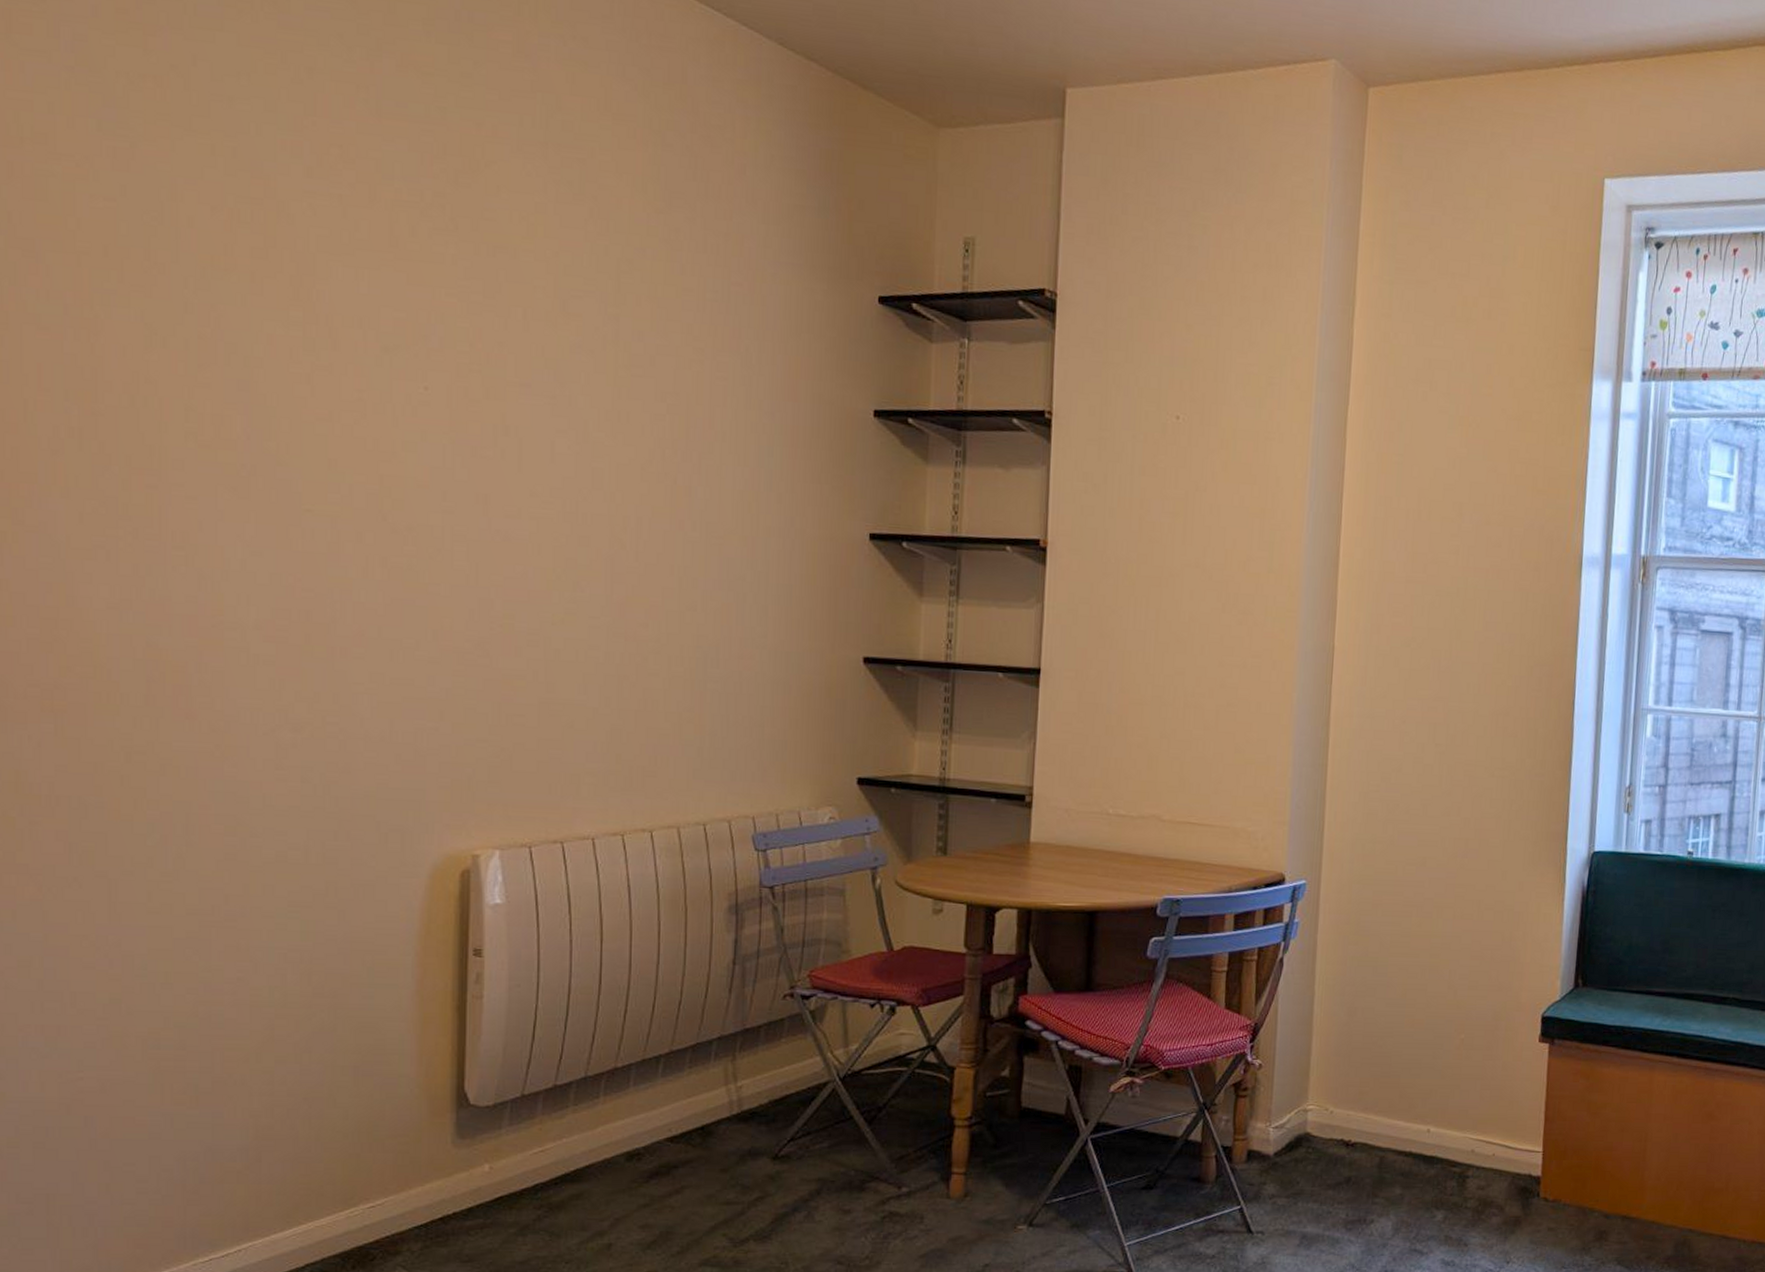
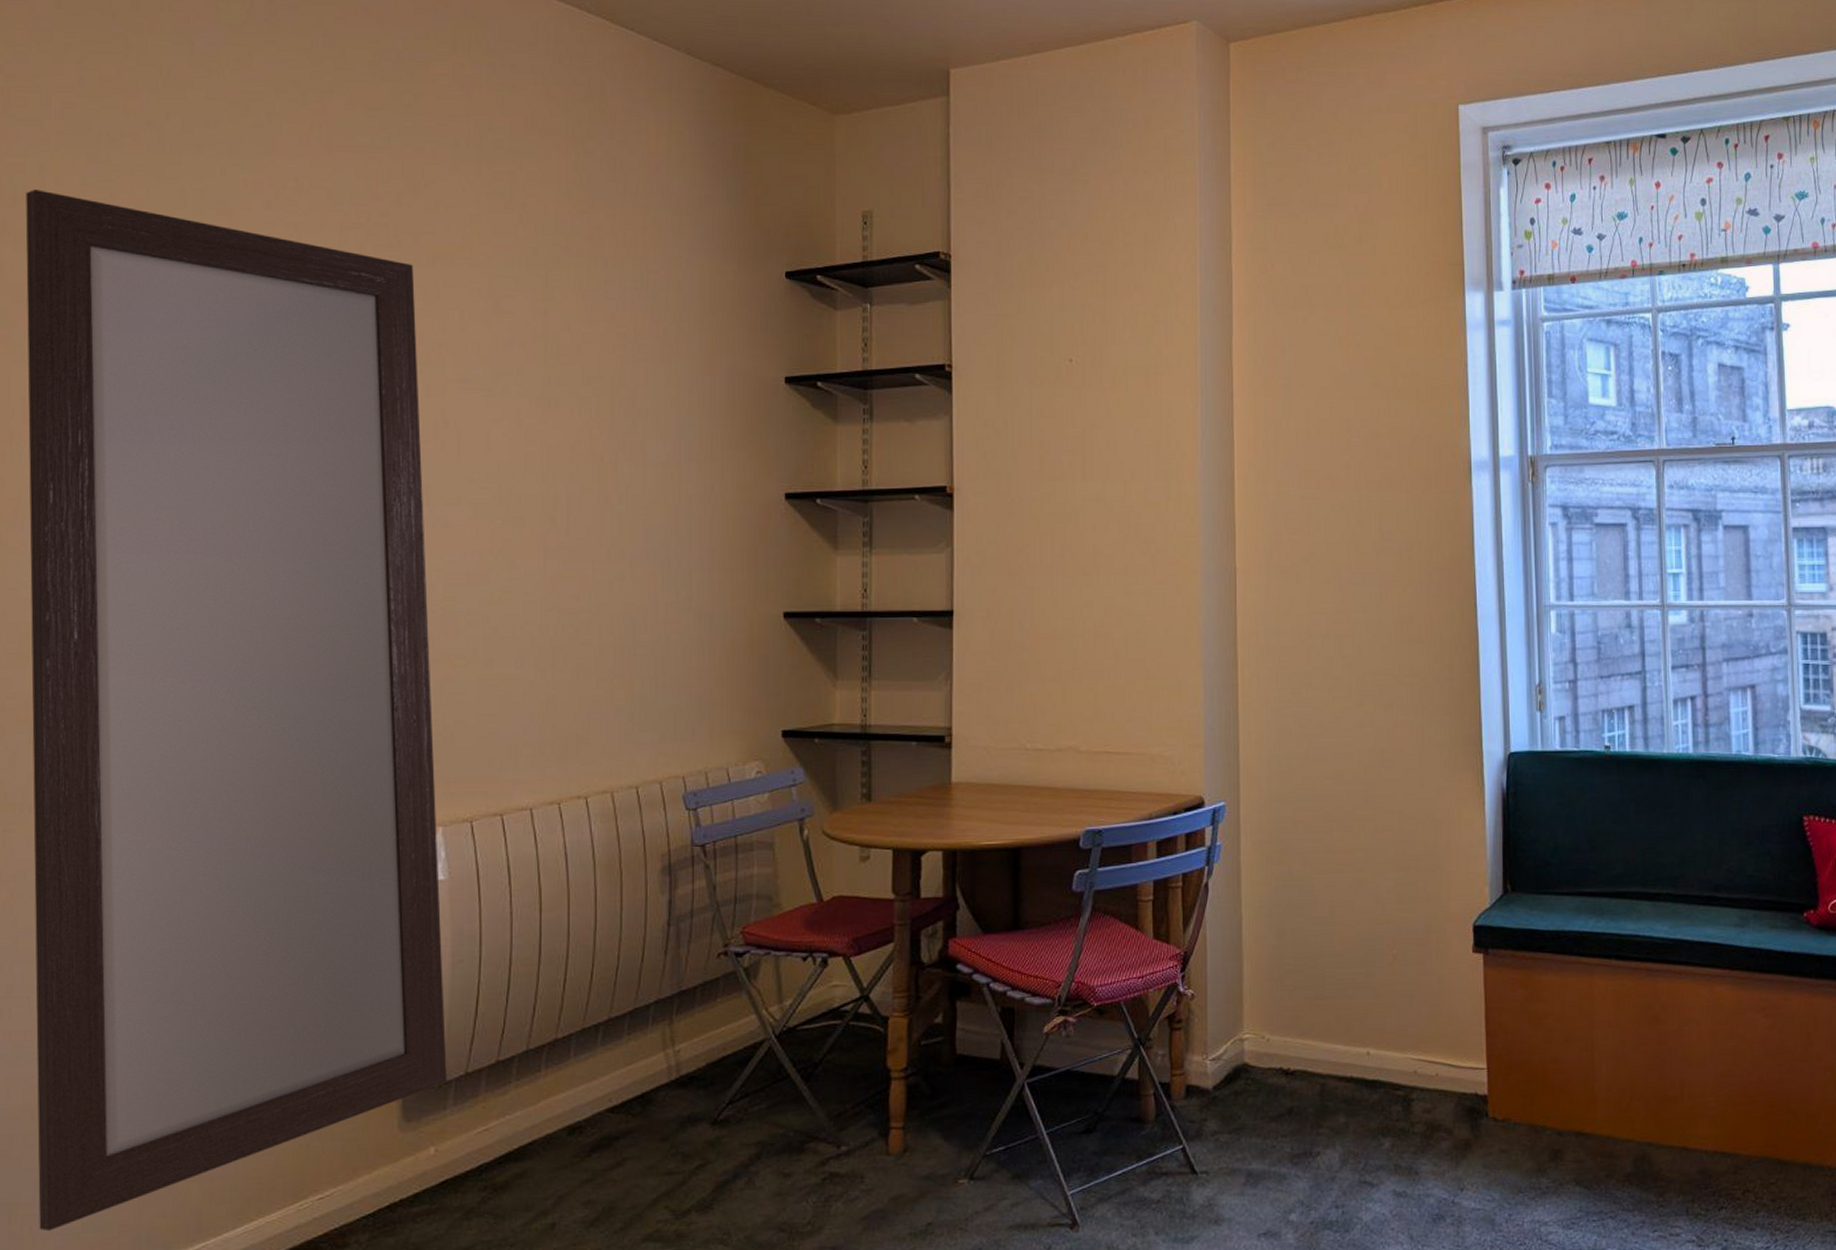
home mirror: none [34,131,502,1223] -> present [25,190,447,1232]

